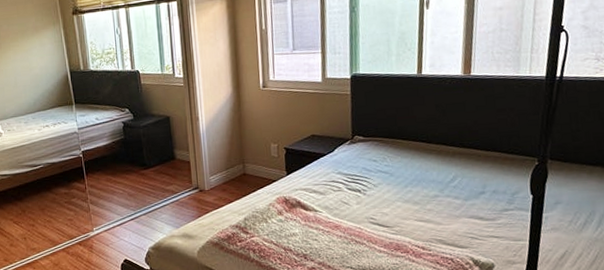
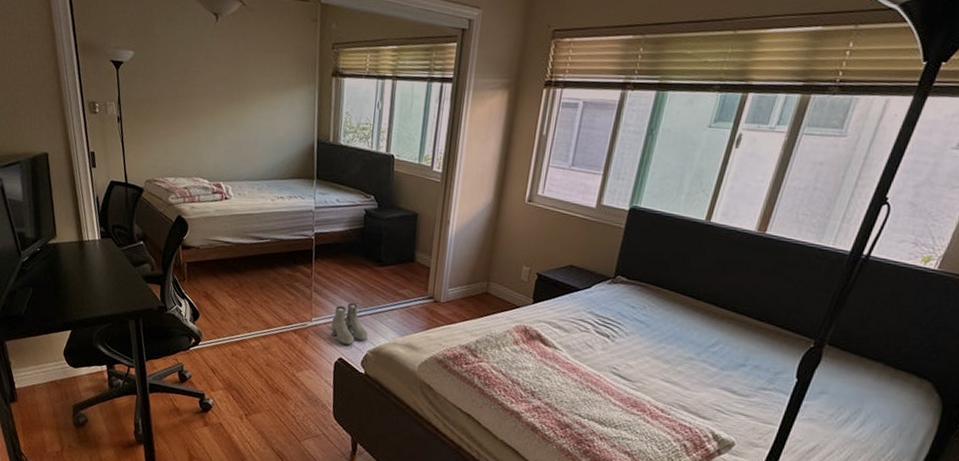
boots: none [111,207,147,247] -> present [330,303,368,346]

